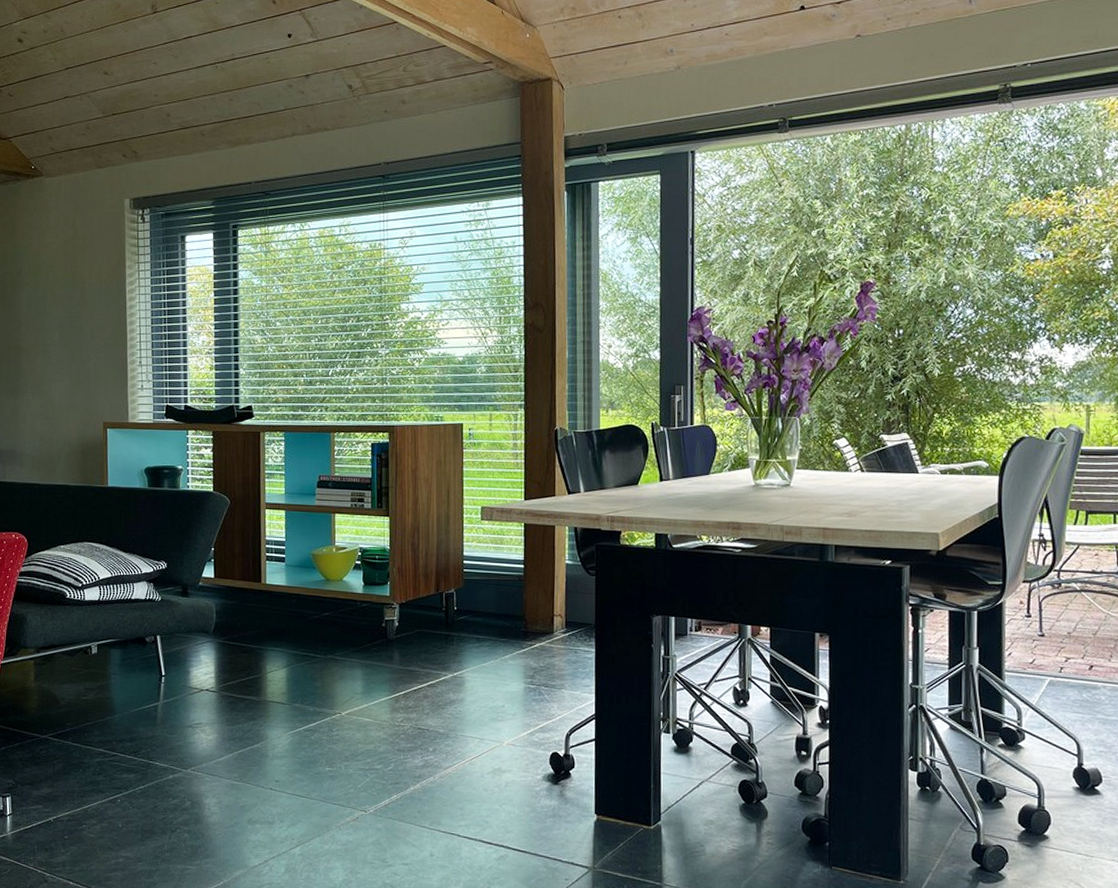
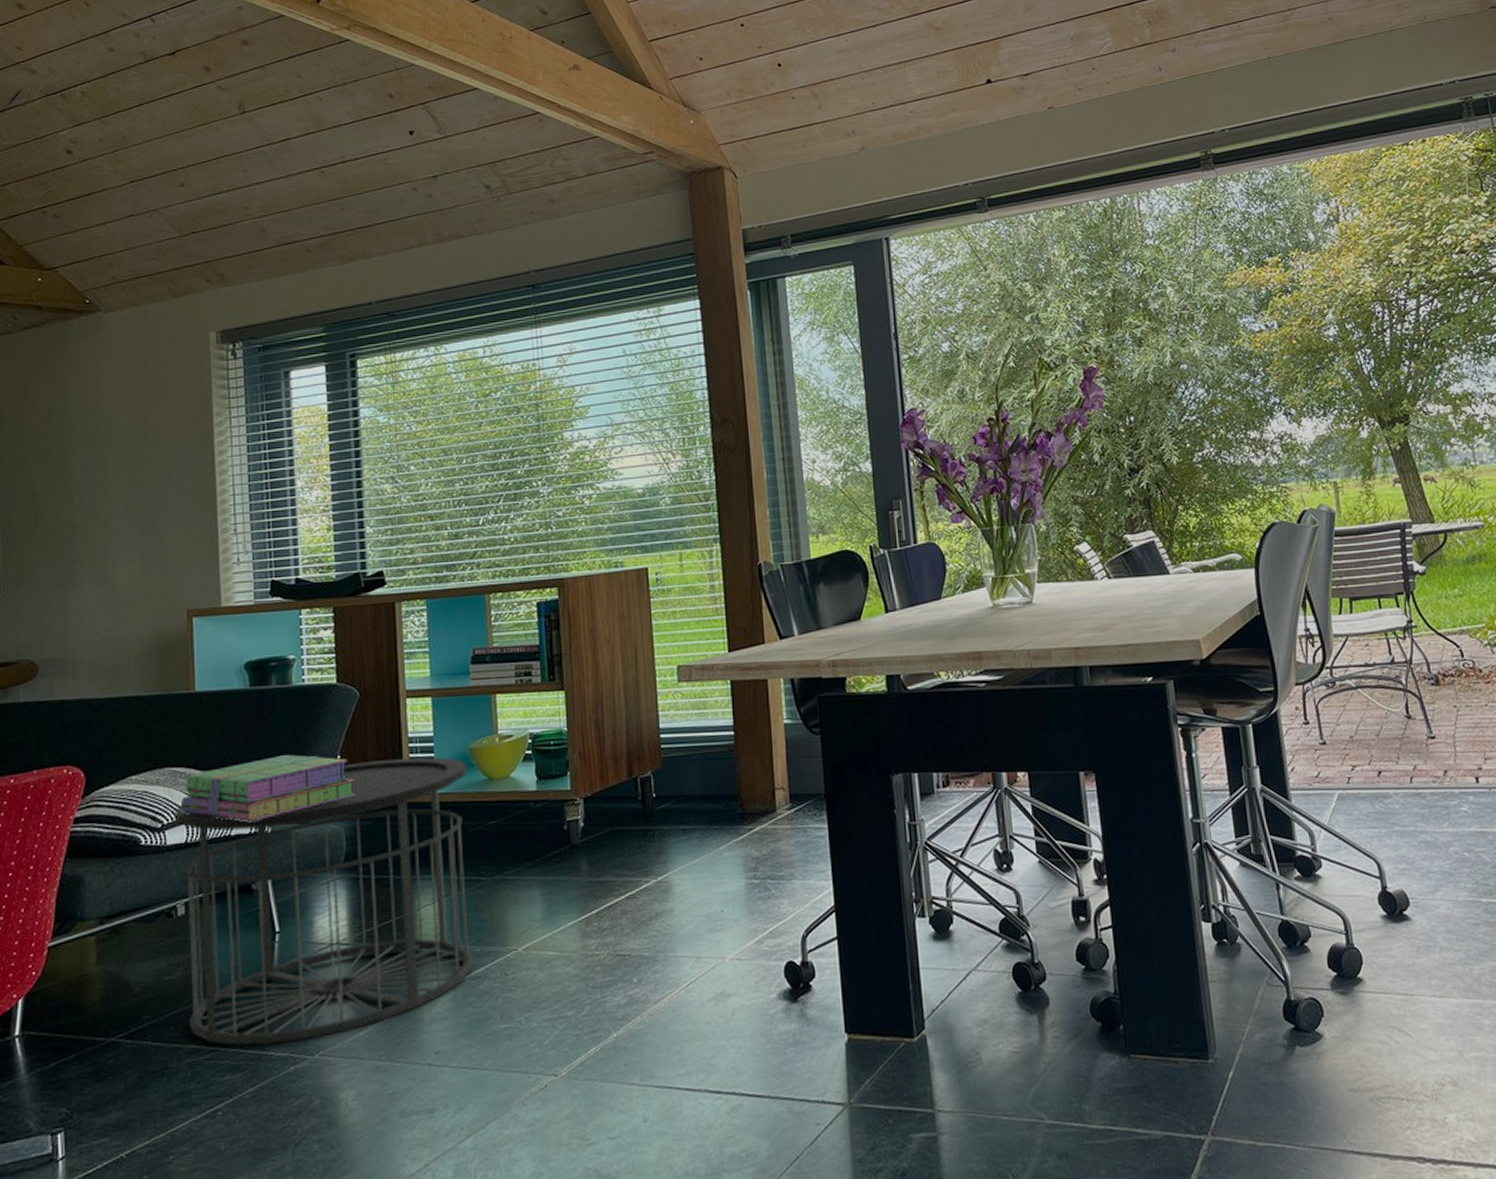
side table: none [91,555,310,758] -> present [174,757,474,1046]
stack of books: none [95,543,225,590] -> present [180,755,356,821]

